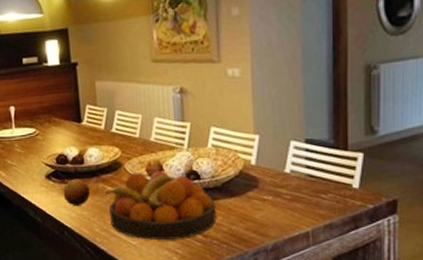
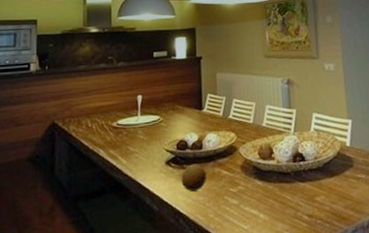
fruit bowl: present [105,171,217,240] -> none [221,154,320,223]

